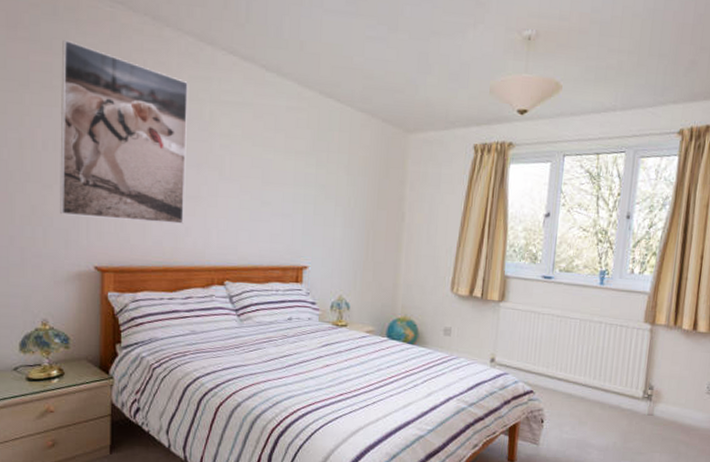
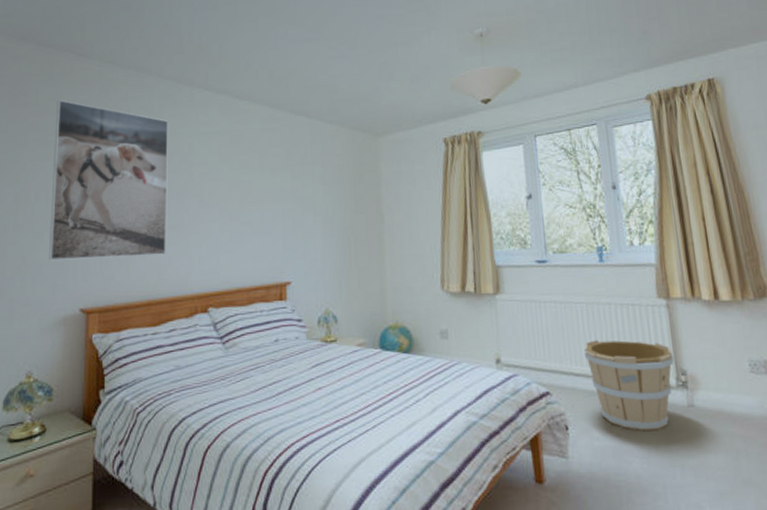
wooden bucket: none [569,352,646,431] -> present [583,340,674,432]

